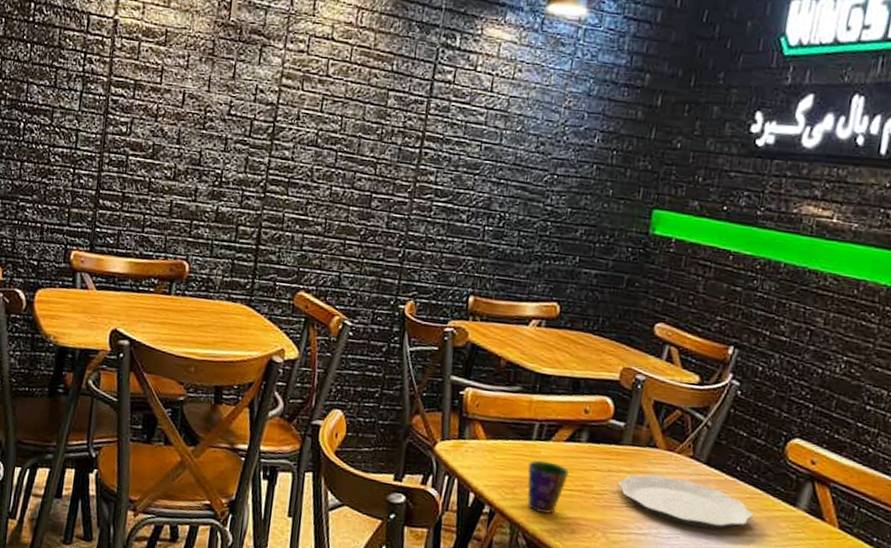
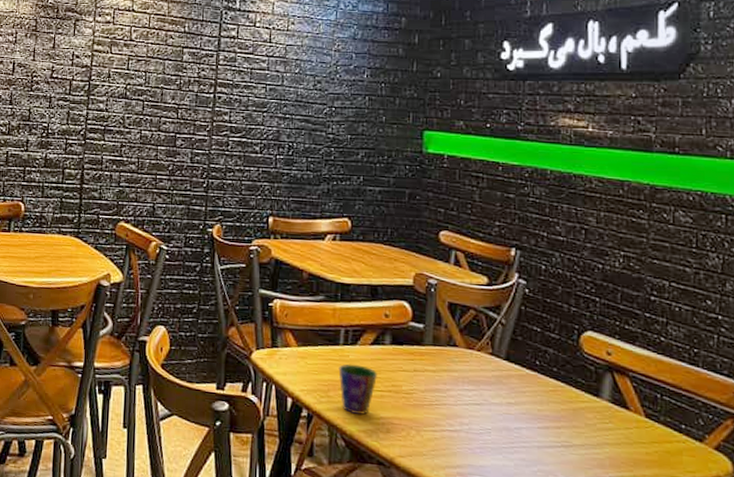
plate: present [617,475,754,529] -> none [424,373,559,423]

